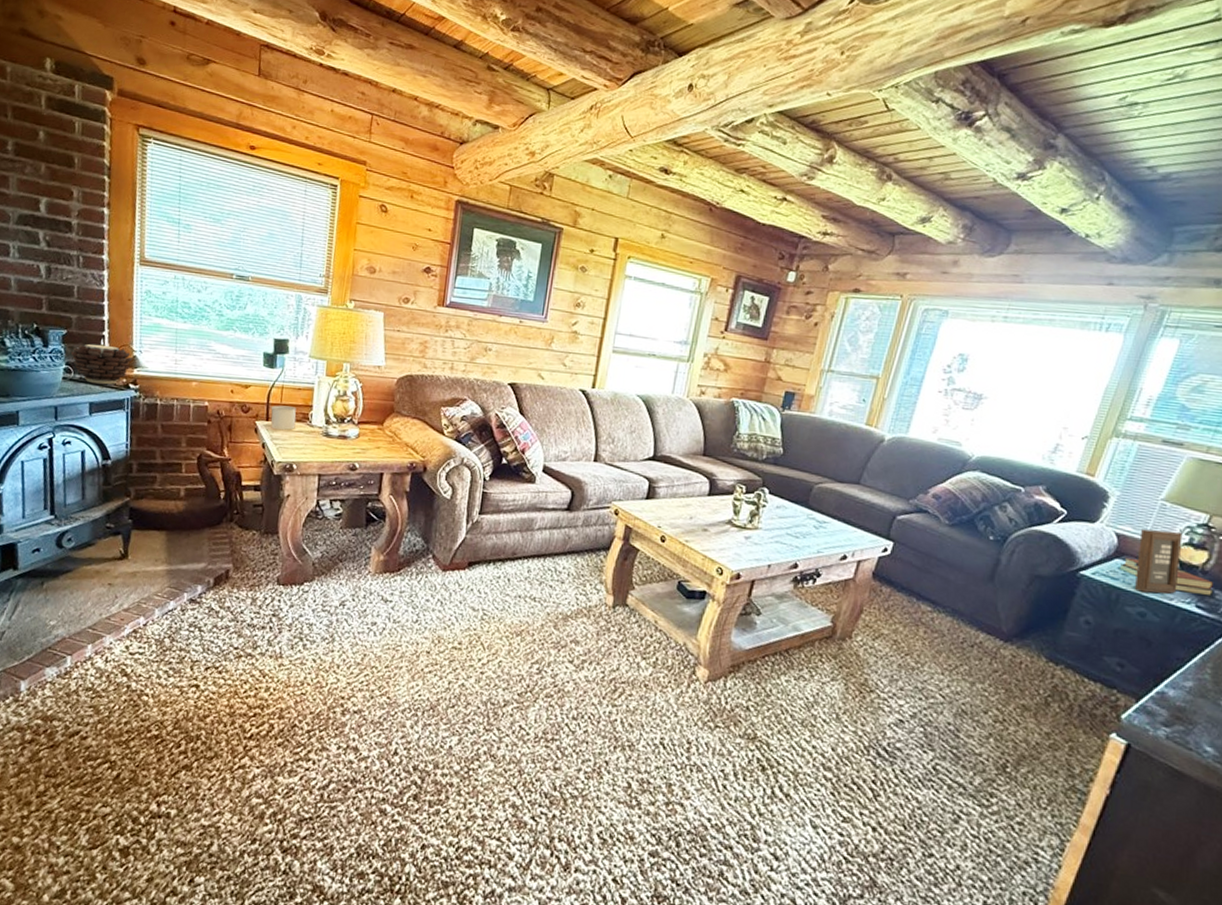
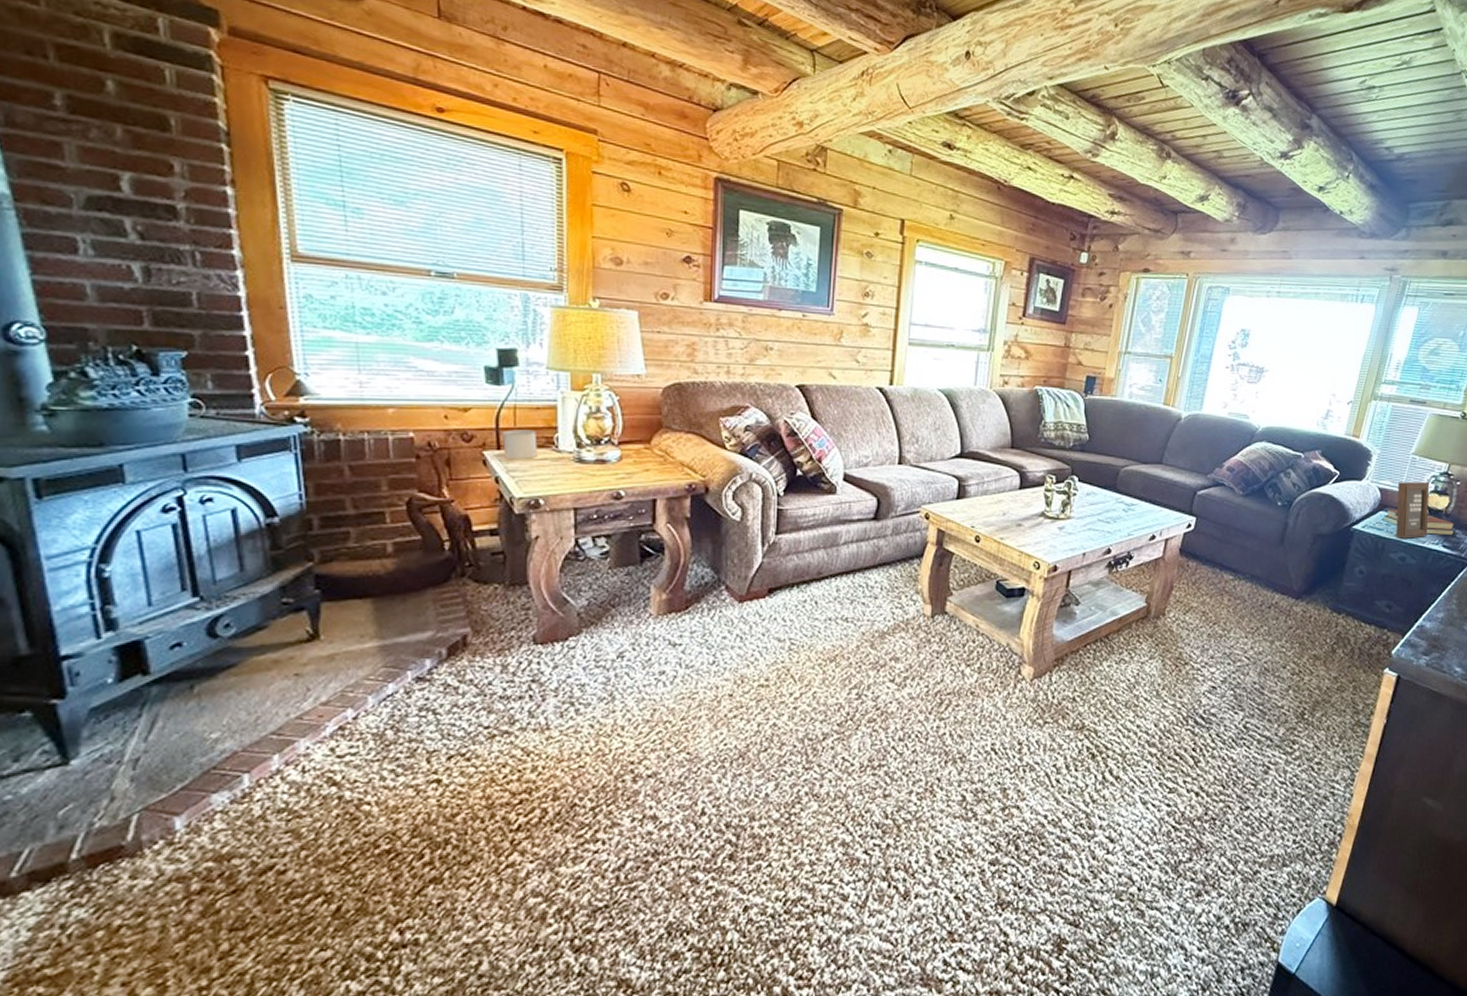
candle: present [70,338,133,385] -> none [197,360,296,421]

